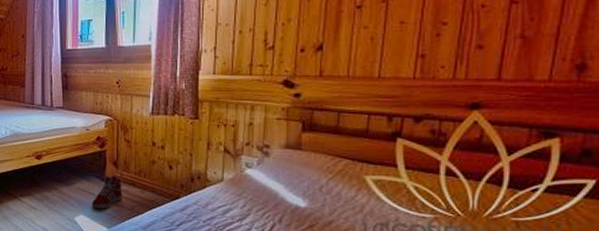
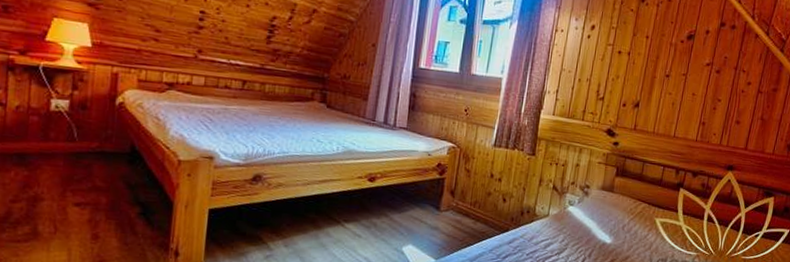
sneaker: present [91,175,123,209] -> none [422,204,457,239]

